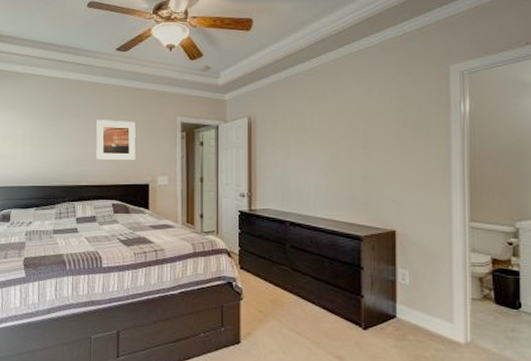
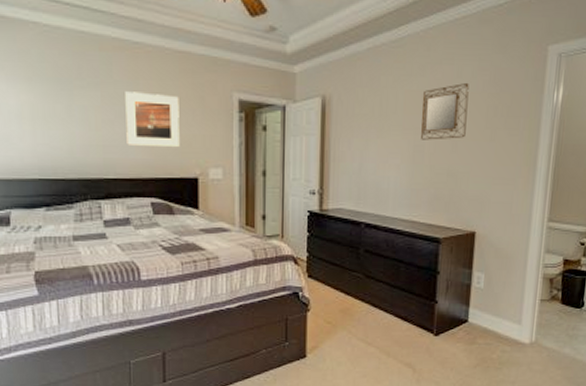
home mirror: none [335,100,378,149] -> present [421,82,469,140]

